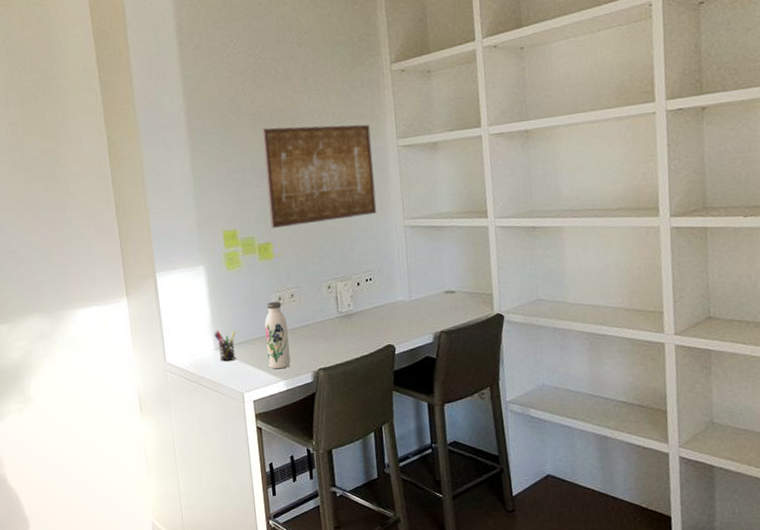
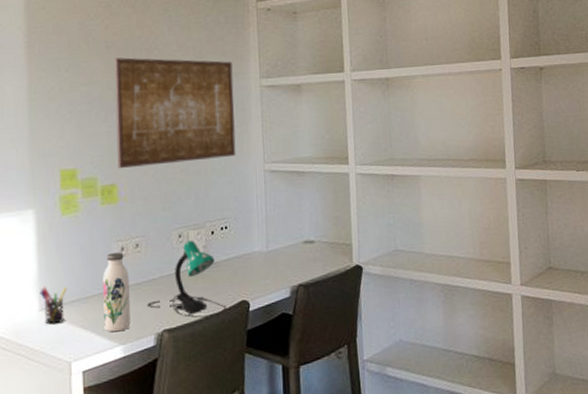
desk lamp: none [303,290,375,359] -> present [146,240,227,318]

